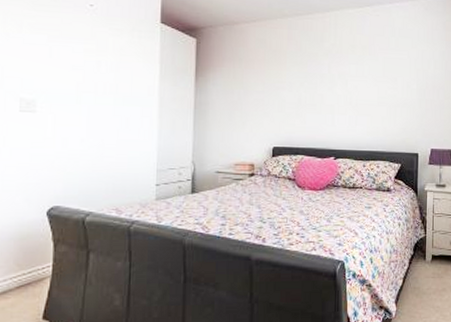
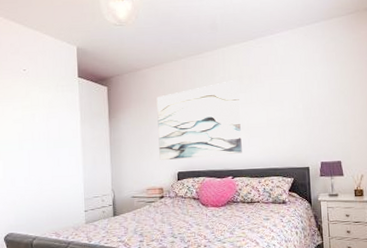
wall art: none [253,49,350,133] -> present [156,80,242,160]

